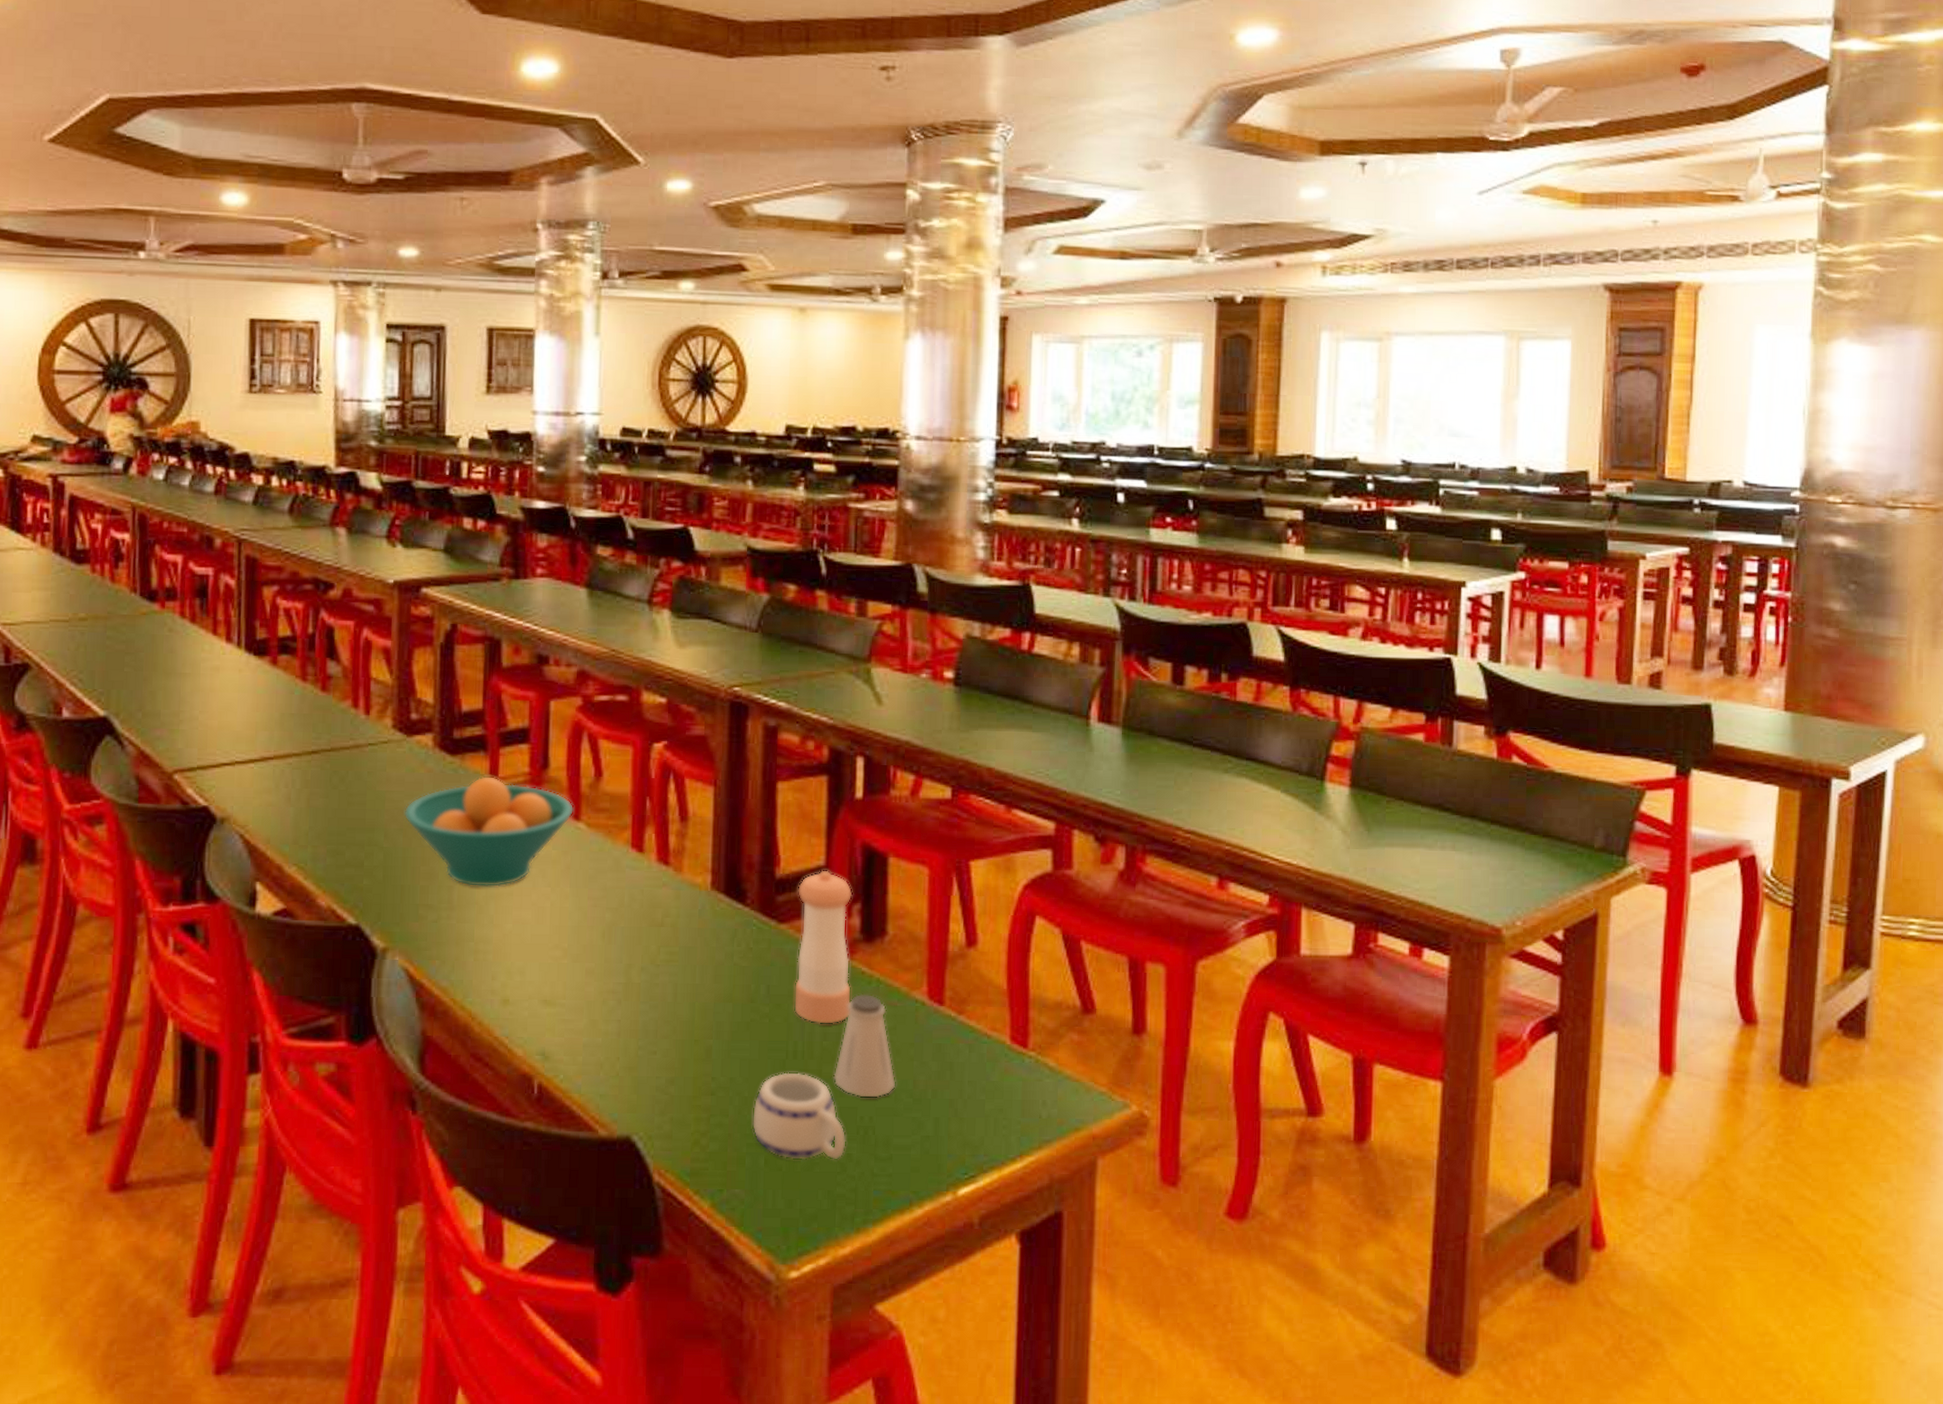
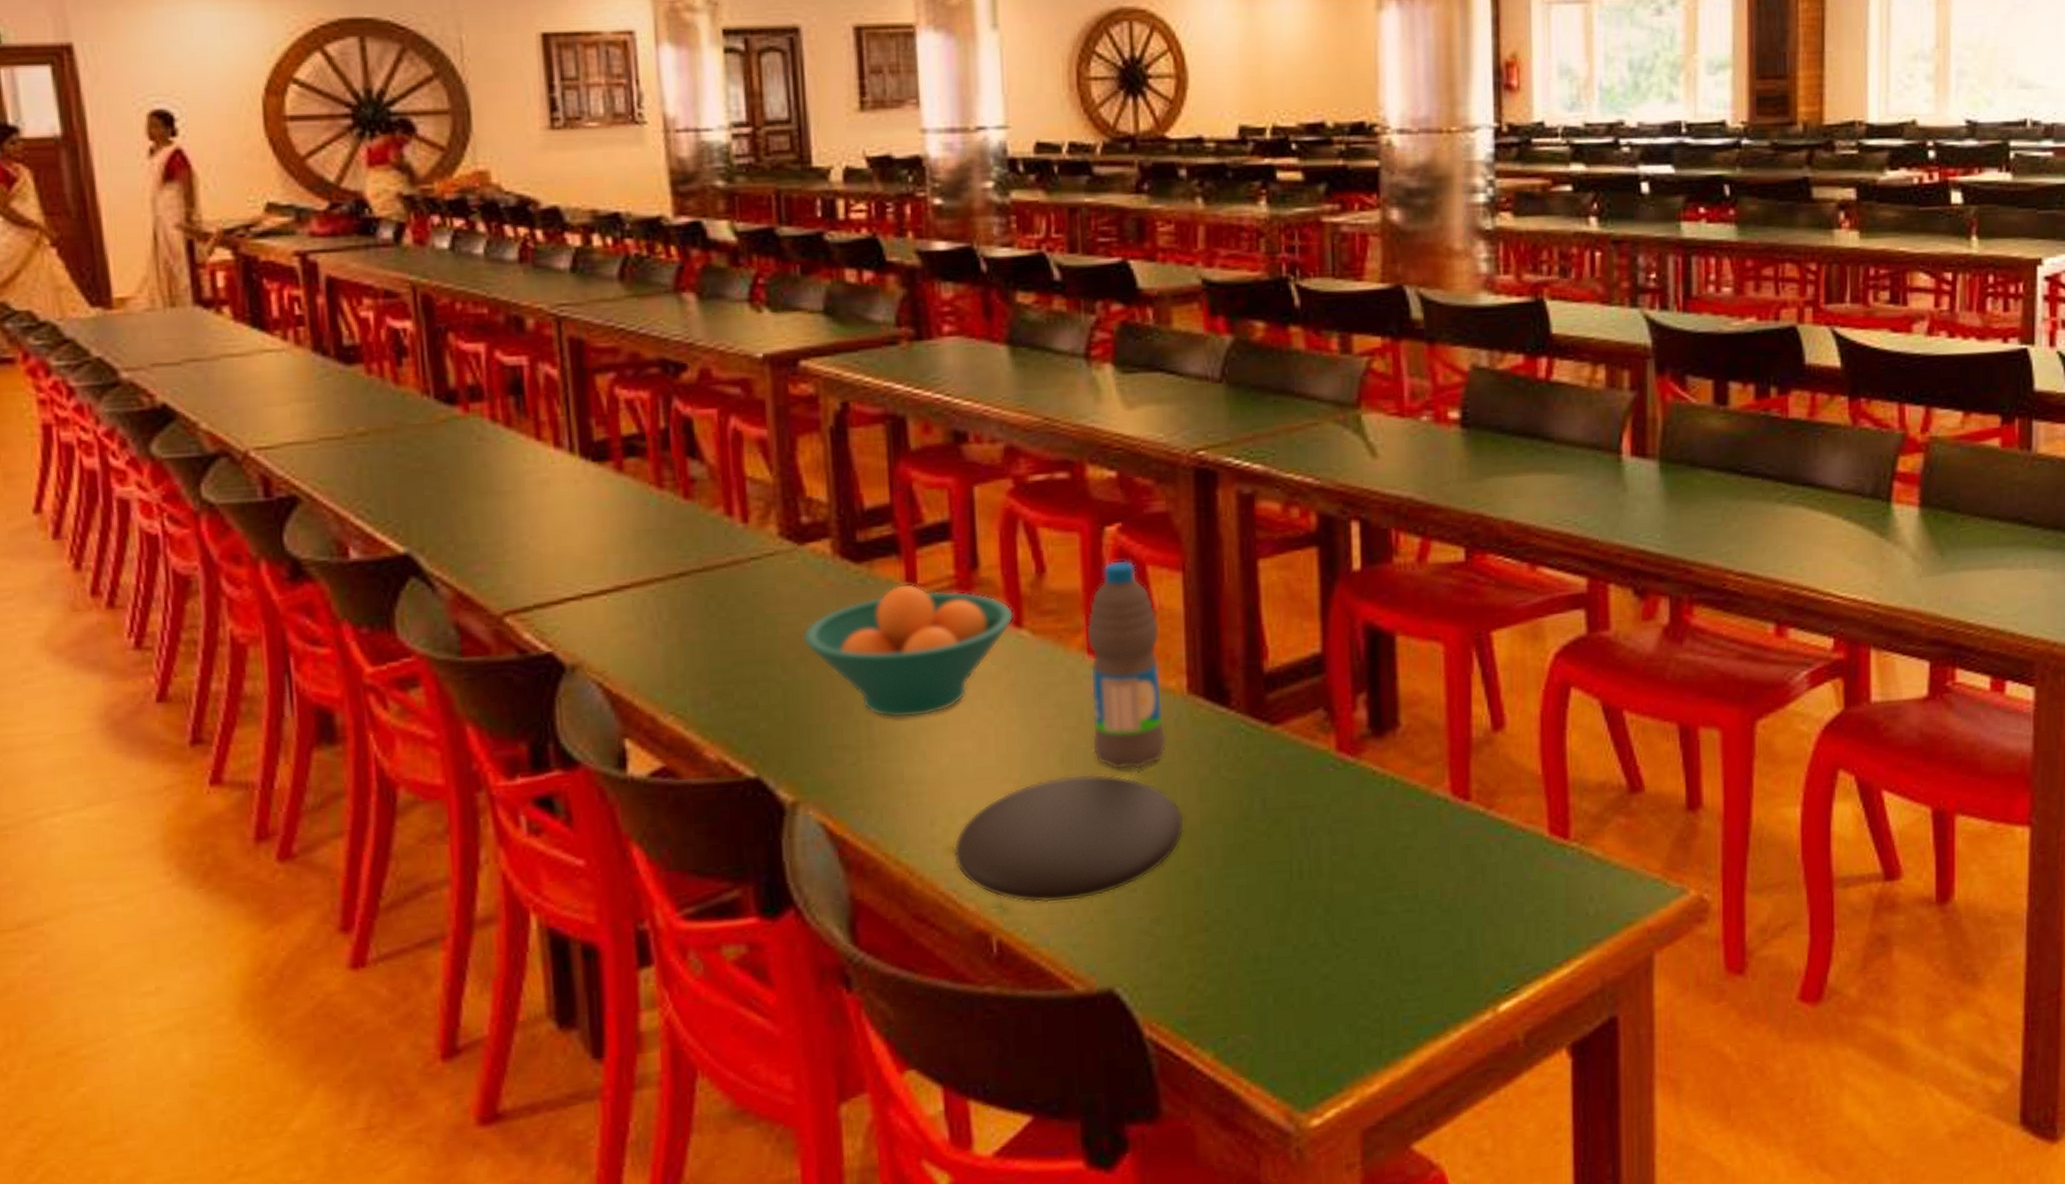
plate: none [508,949,700,1057] -> present [953,774,1184,903]
water bottle: none [629,772,692,949] -> present [1085,560,1167,769]
mug: present [751,1072,846,1160] -> none [1254,894,1367,995]
pepper shaker: present [793,870,853,1025] -> none [1290,658,1363,837]
saltshaker: present [833,993,896,1098] -> none [1347,796,1420,916]

